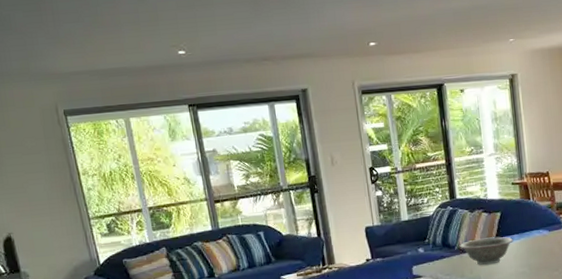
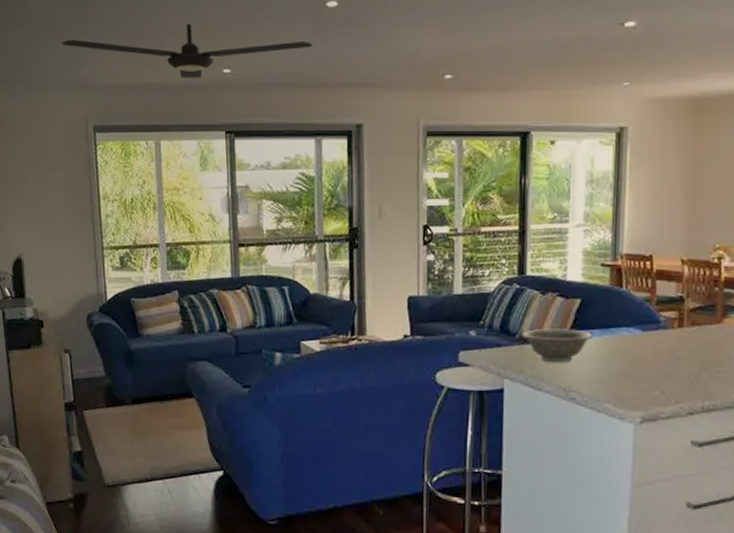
ceiling fan: none [21,13,255,62] -> present [62,24,313,78]

